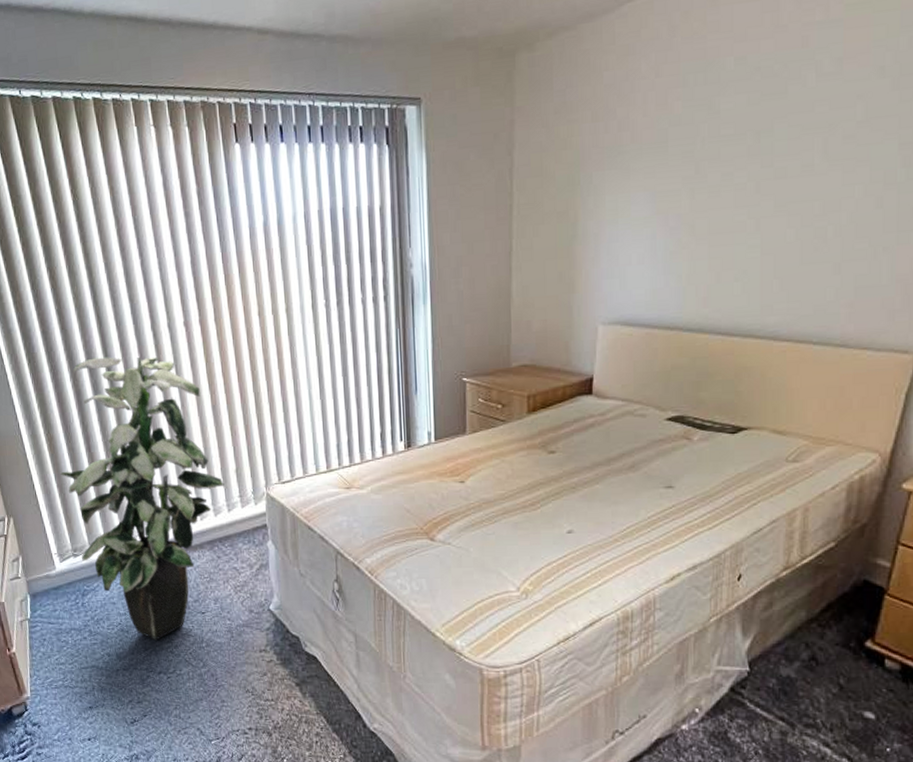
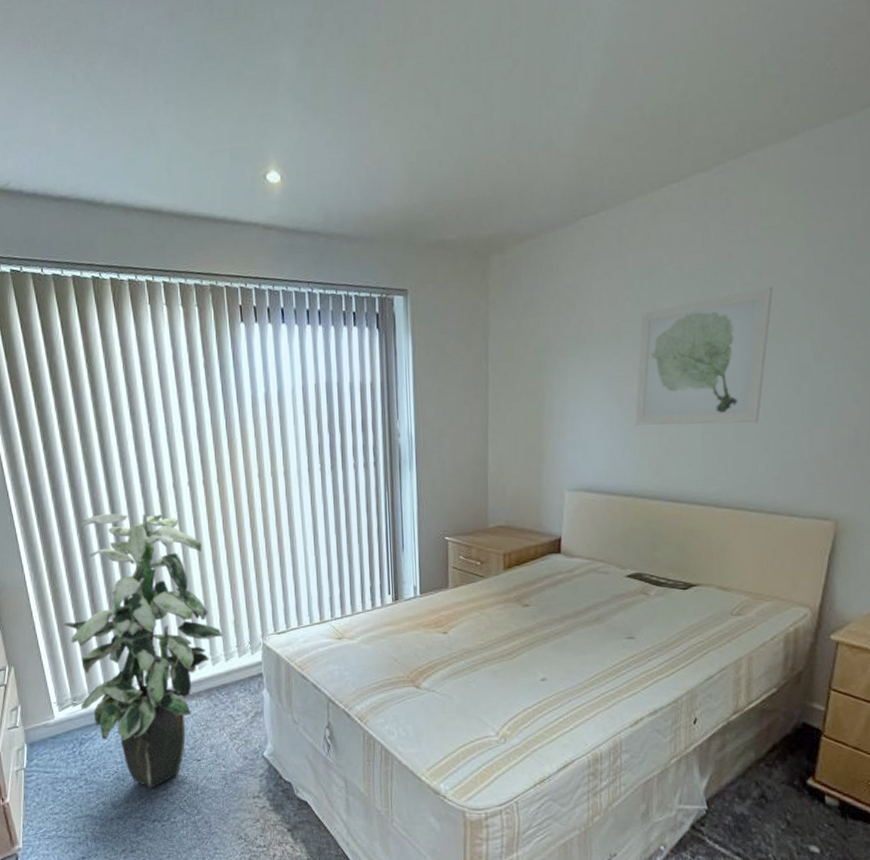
wall art: none [682,77,855,248] -> present [635,286,773,426]

